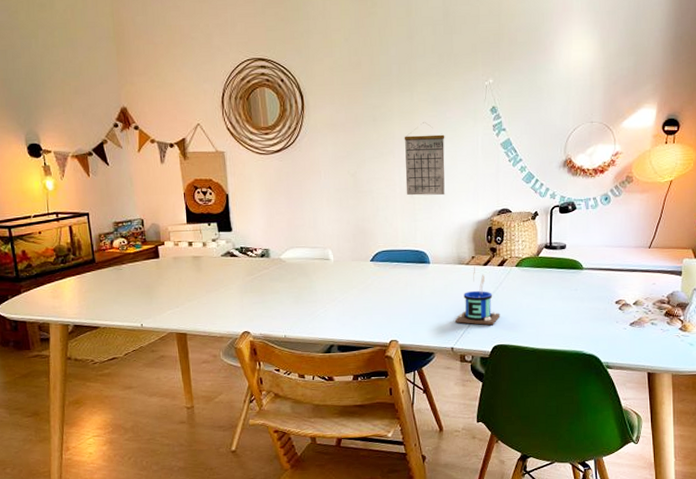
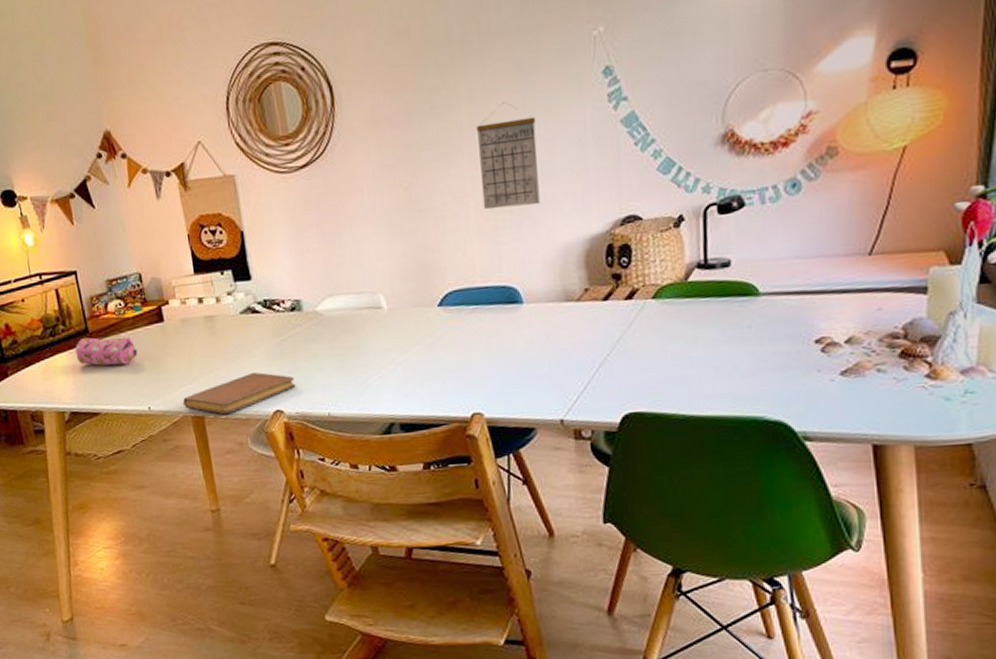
pencil case: none [82,265,135,290] -> present [75,336,138,366]
notebook: none [170,301,261,333] -> present [183,372,296,415]
mug: present [455,265,501,326] -> none [564,301,632,386]

